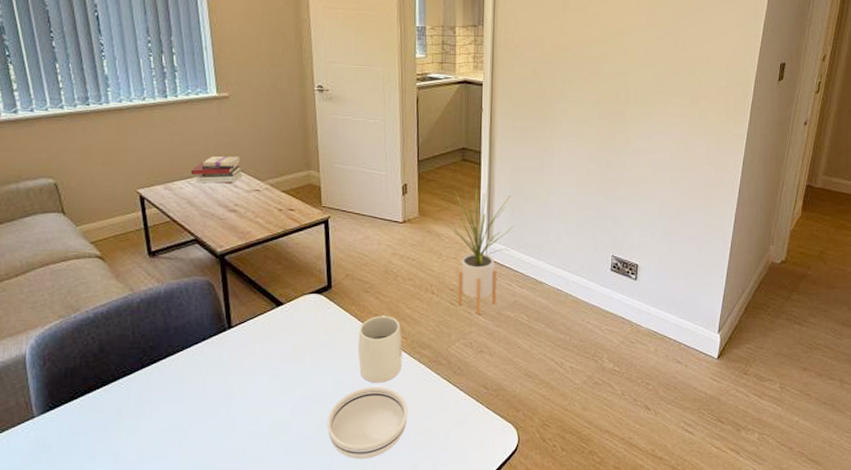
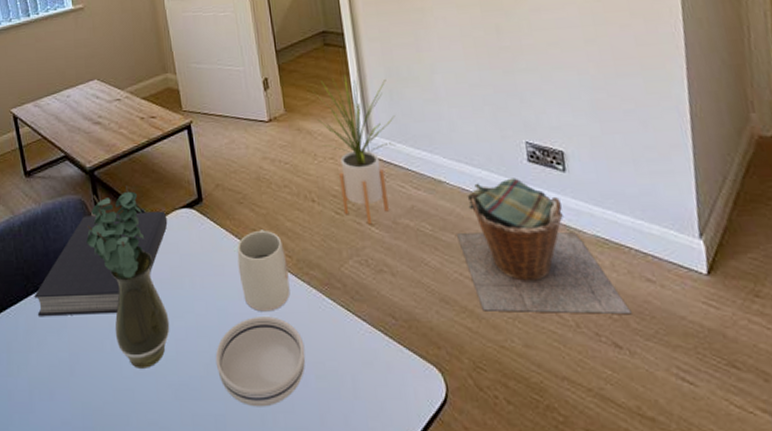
book: none [149,295,296,386] -> present [34,211,168,316]
books: present [190,156,243,184] -> none [55,66,103,98]
vase: none [210,271,287,431] -> present [86,185,170,368]
laundry basket: none [547,283,662,385] -> present [457,178,632,314]

